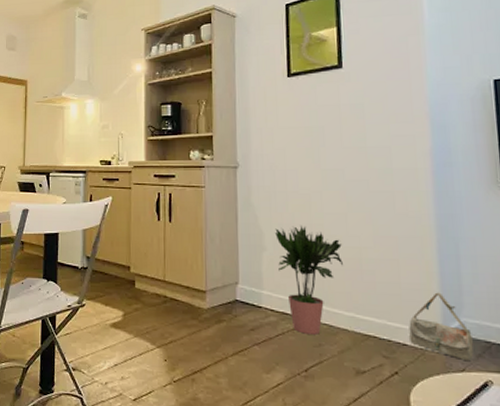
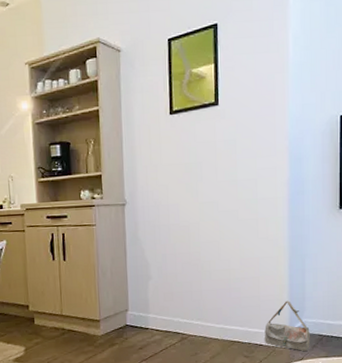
potted plant: present [275,225,343,335] -> none [159,254,215,347]

